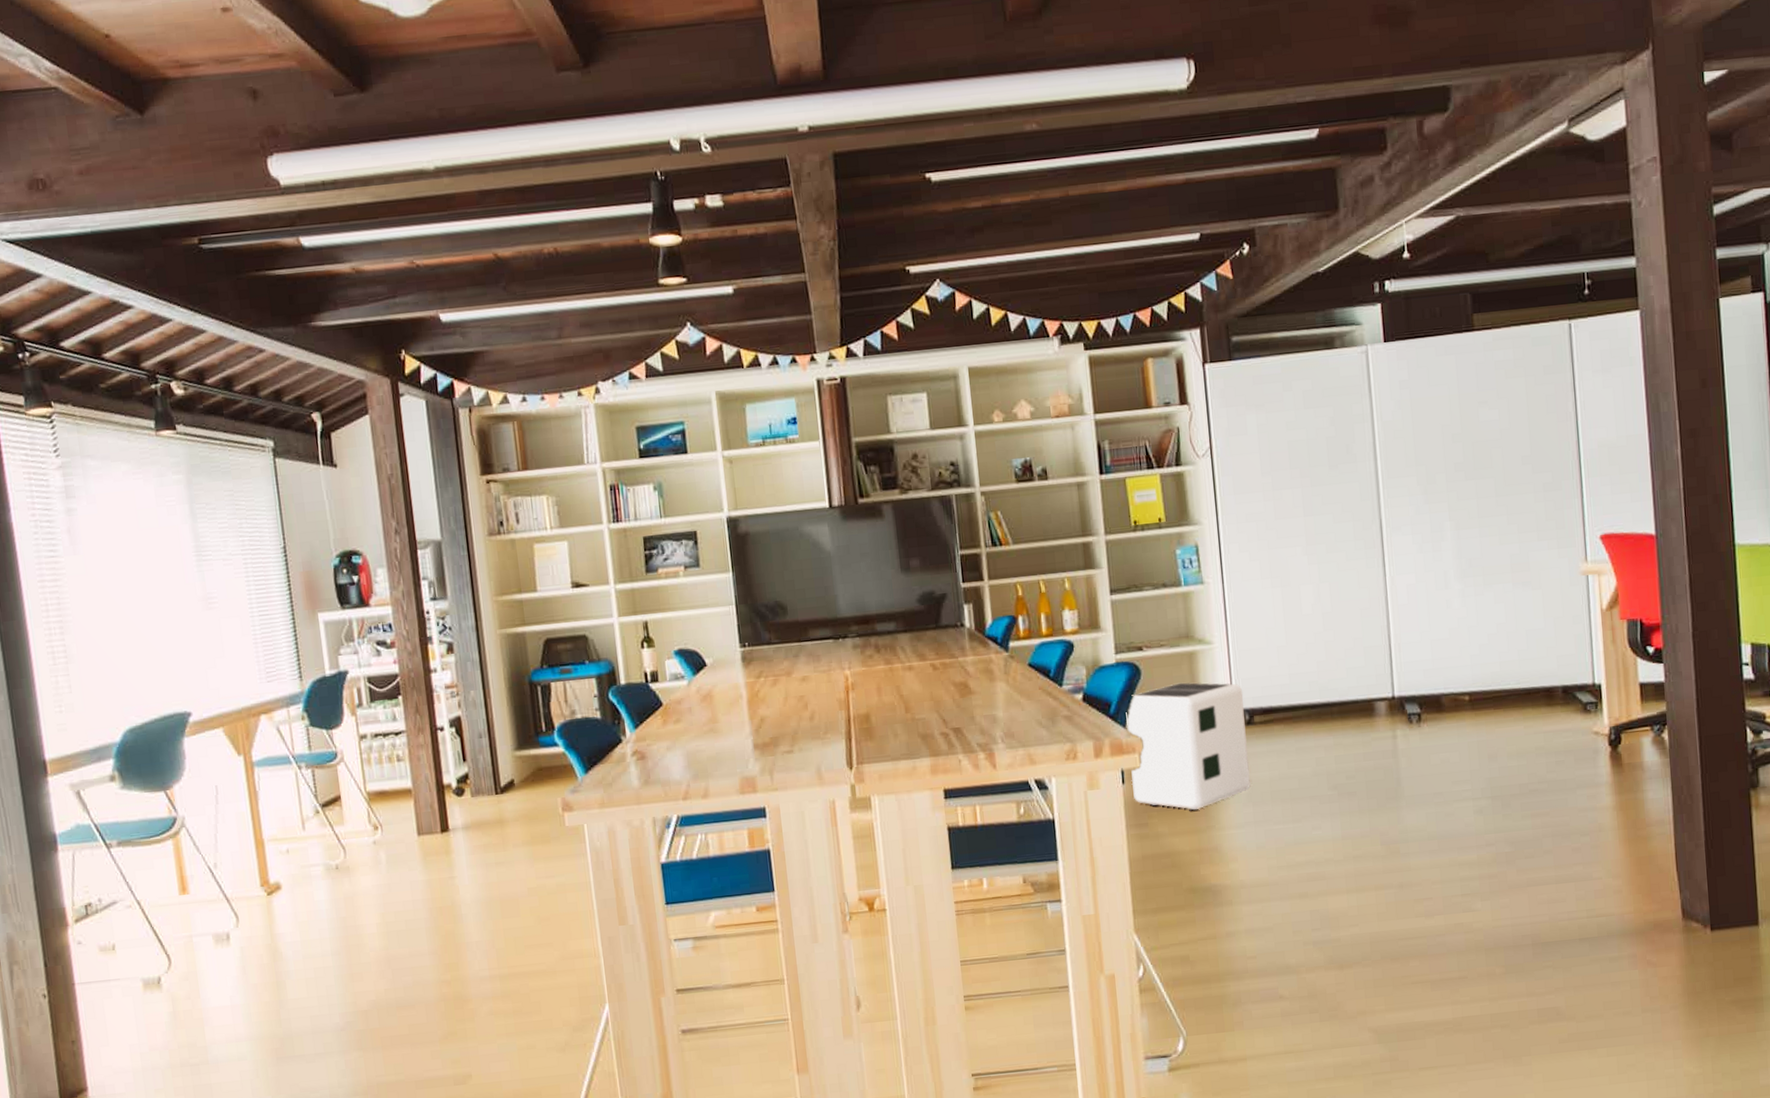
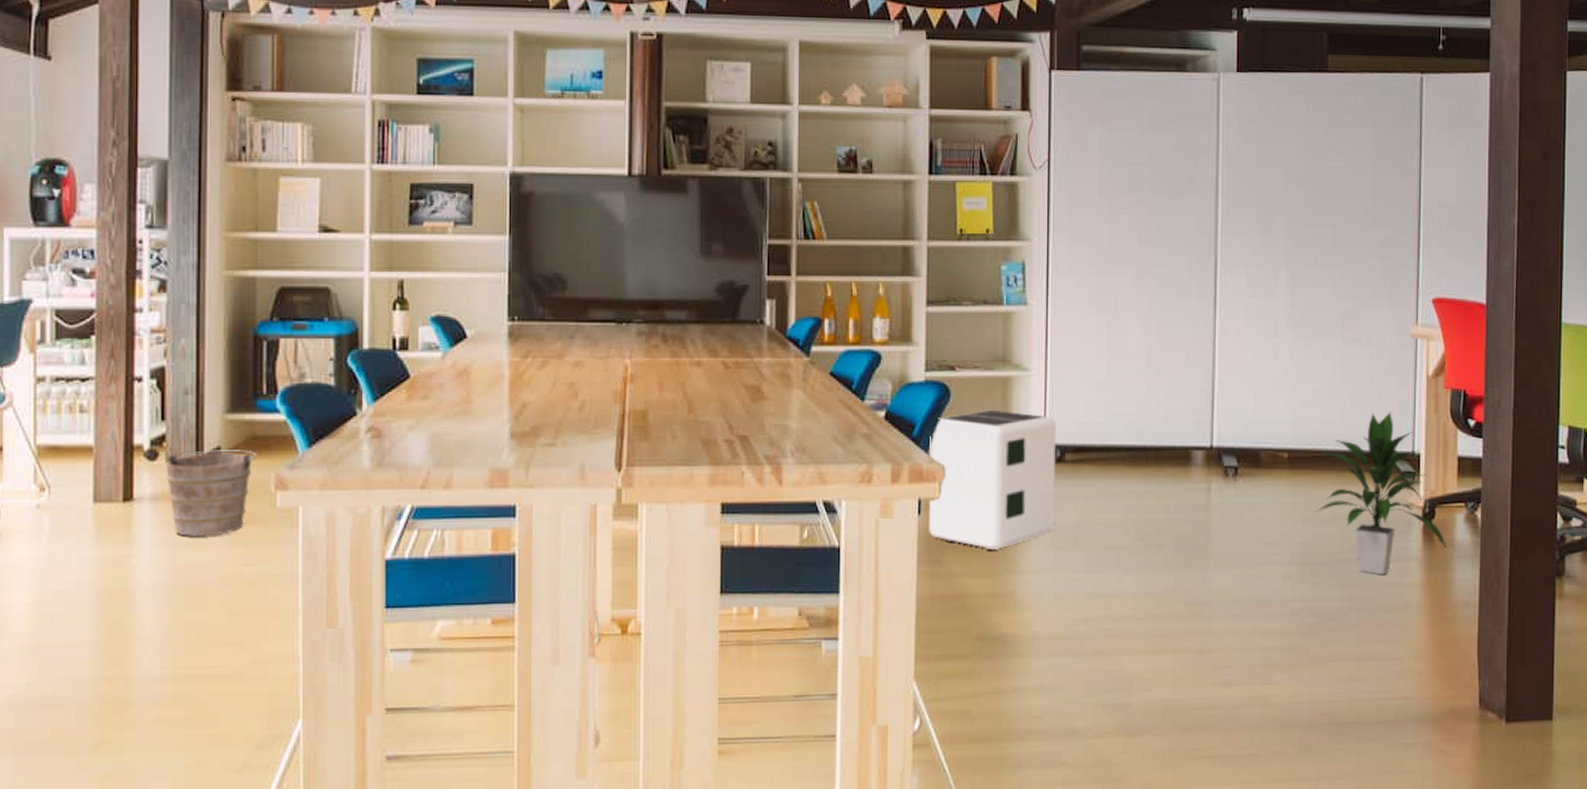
bucket: none [471,780,544,858] -> present [166,450,257,538]
indoor plant: none [1502,647,1636,802] -> present [1317,412,1447,575]

